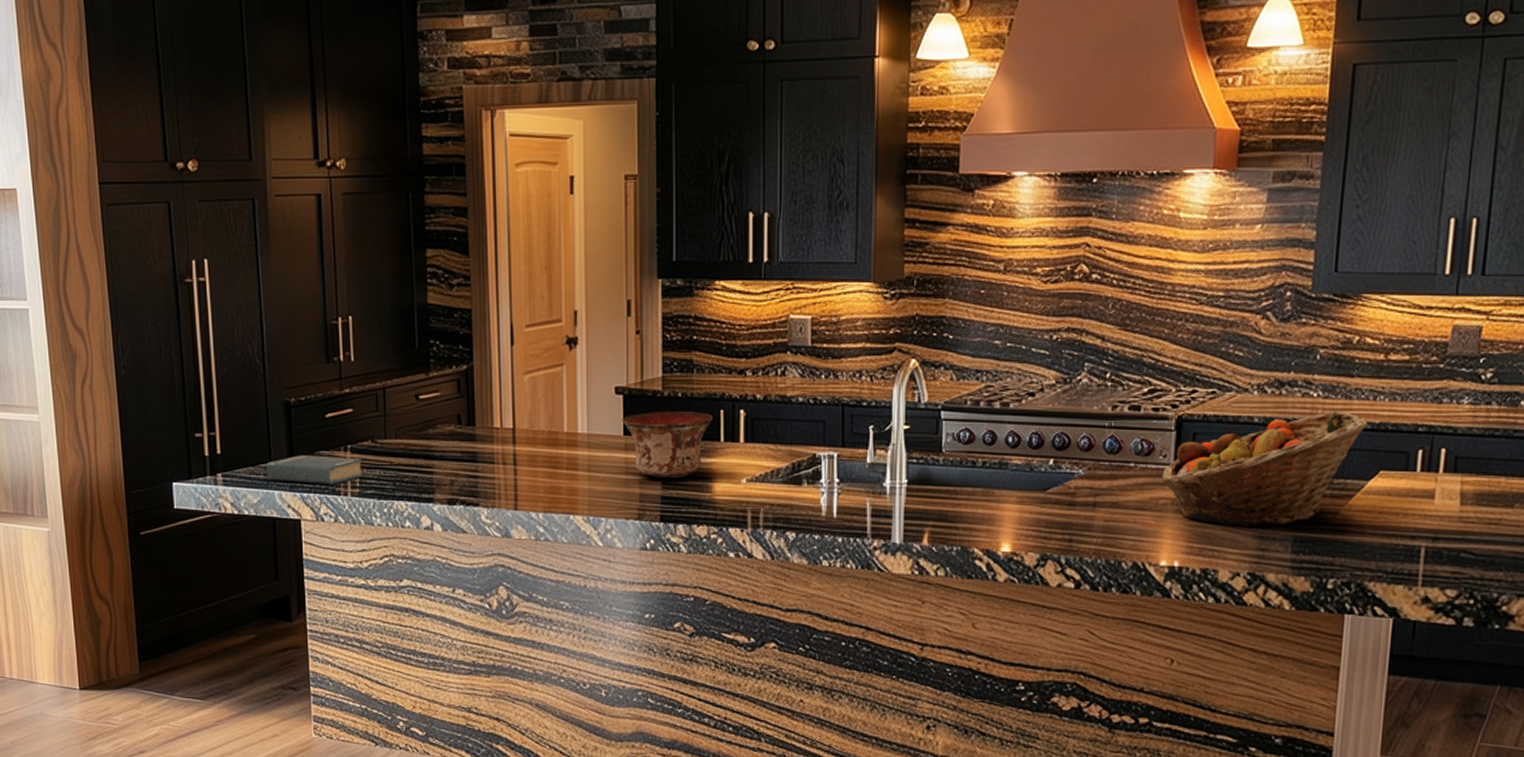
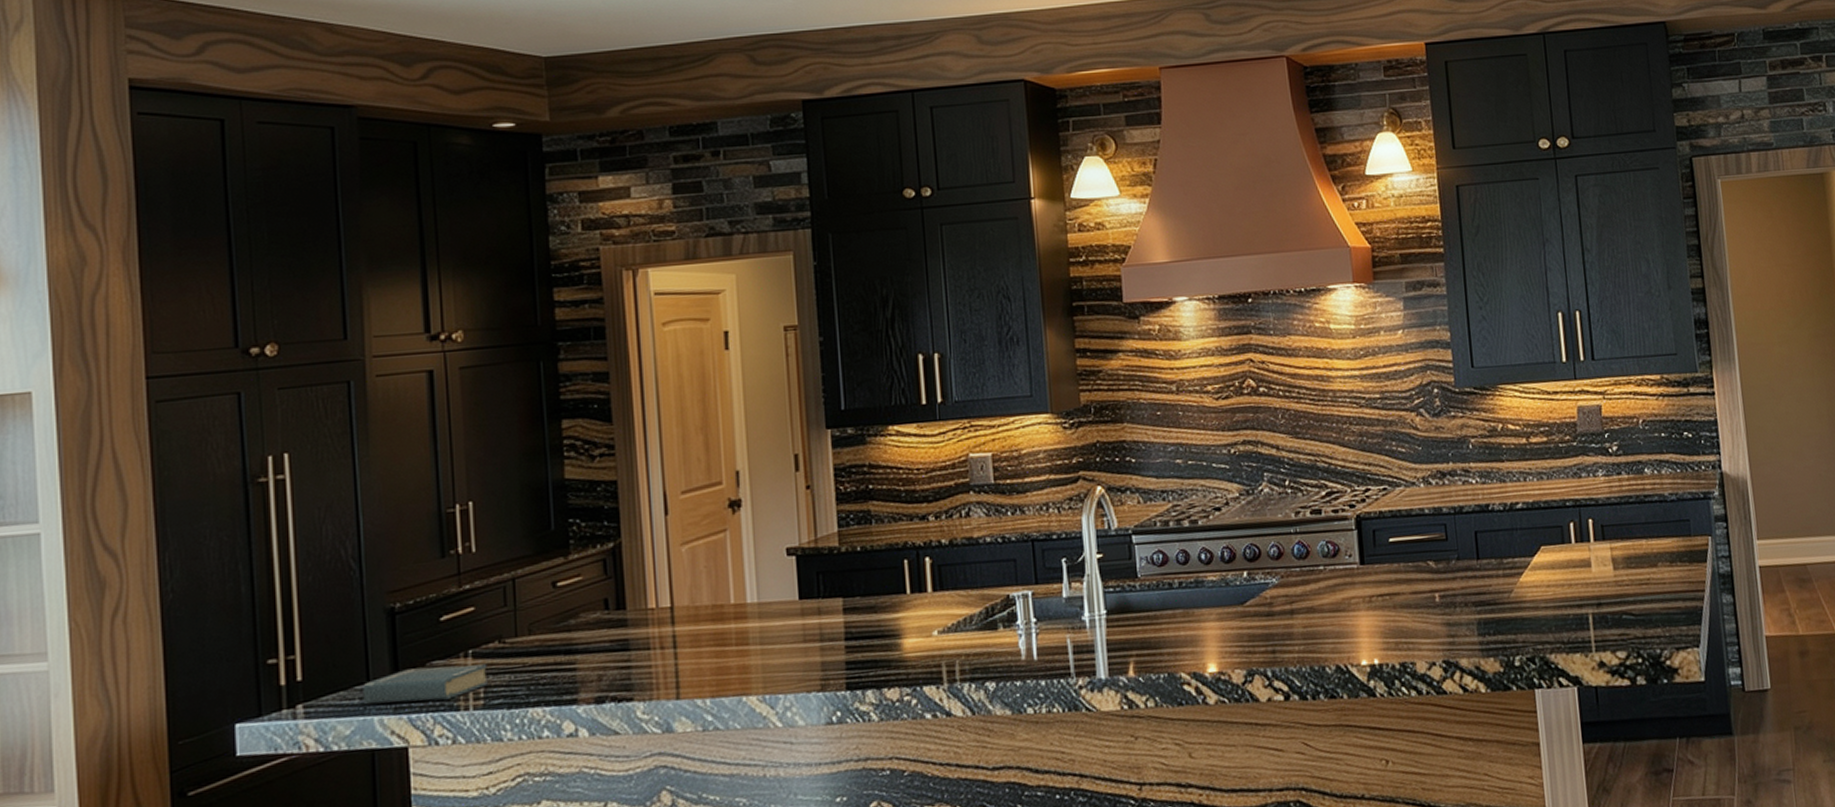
bowl: present [622,412,713,479] -> none [796,564,897,643]
fruit basket: present [1162,411,1368,527] -> none [1350,494,1523,617]

